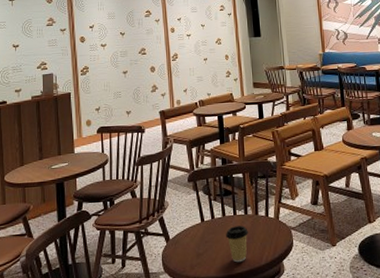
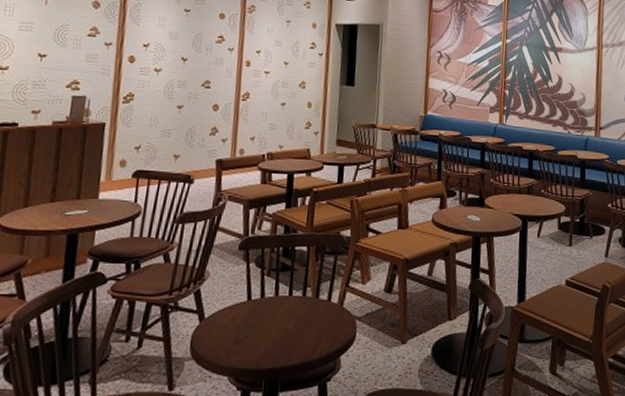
coffee cup: present [226,225,248,263] -> none [275,309,304,354]

